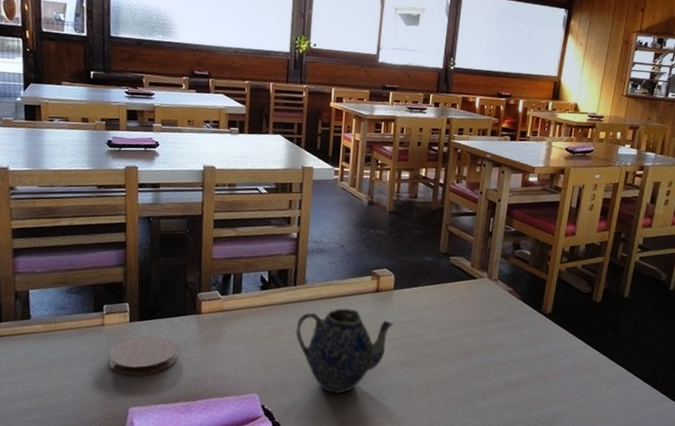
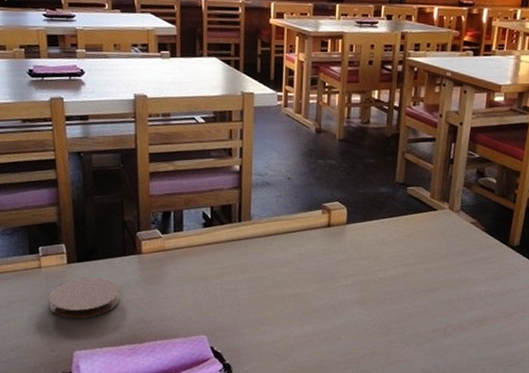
teapot: present [296,308,394,394] -> none [243,245,347,334]

